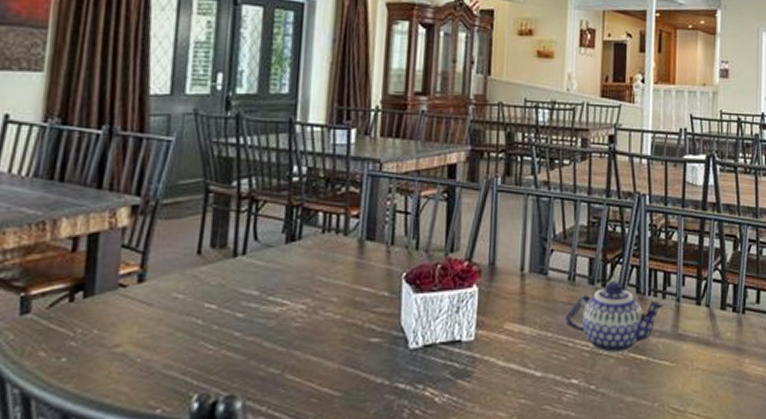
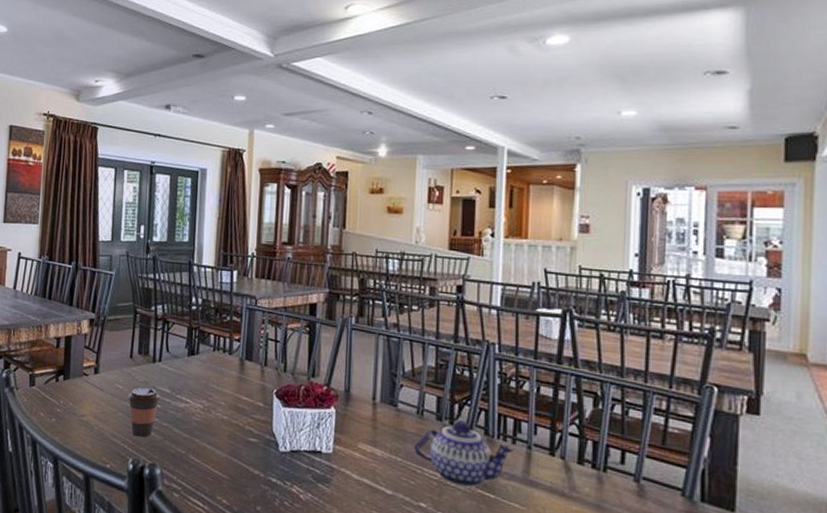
coffee cup: none [191,292,245,363] -> present [127,387,161,438]

